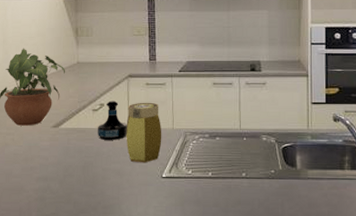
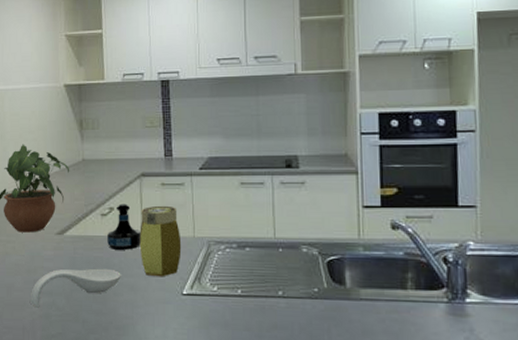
spoon rest: none [26,156,109,192] -> present [29,268,121,308]

